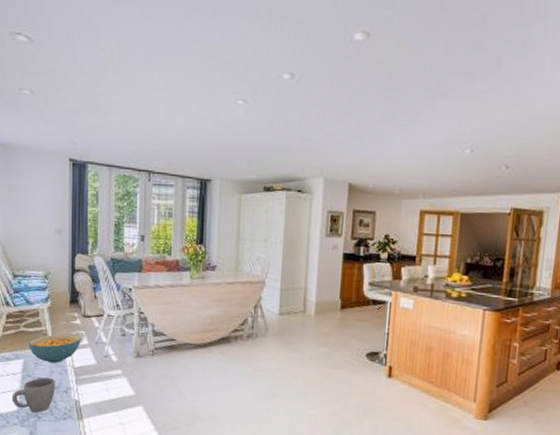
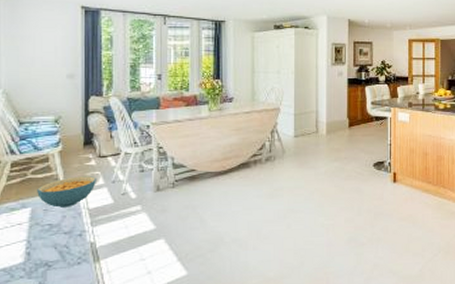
mug: present [11,377,55,413] -> none [17,223,68,262]

